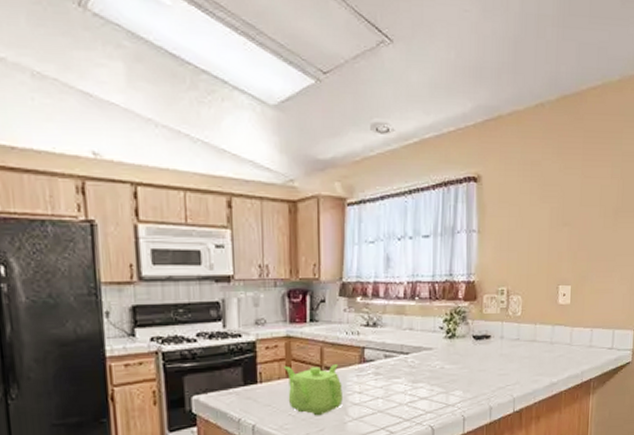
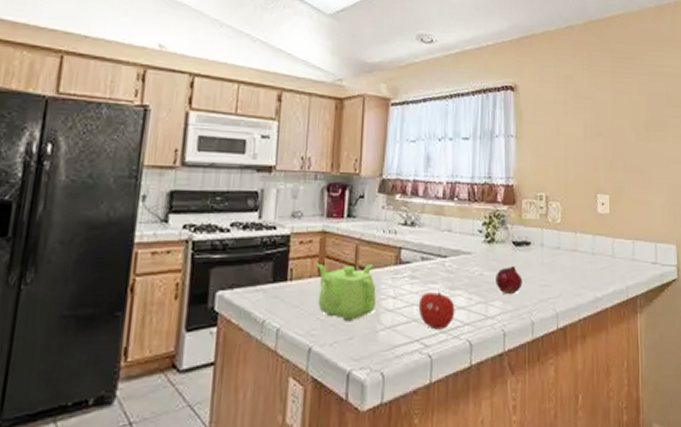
fruit: none [383,384,418,419] -> present [418,291,455,330]
fruit: none [456,358,482,385] -> present [496,265,523,295]

